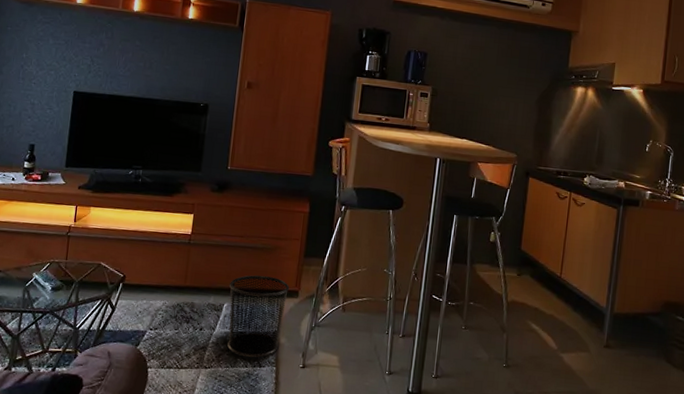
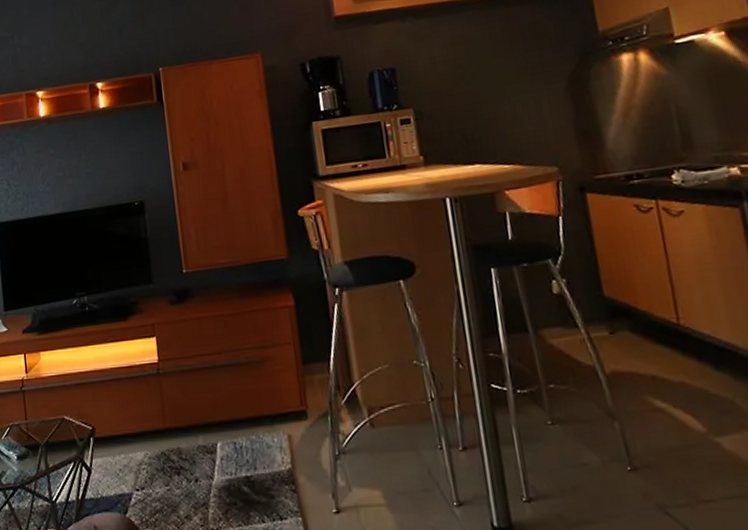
trash can: present [227,275,290,358] -> none [217,397,299,509]

